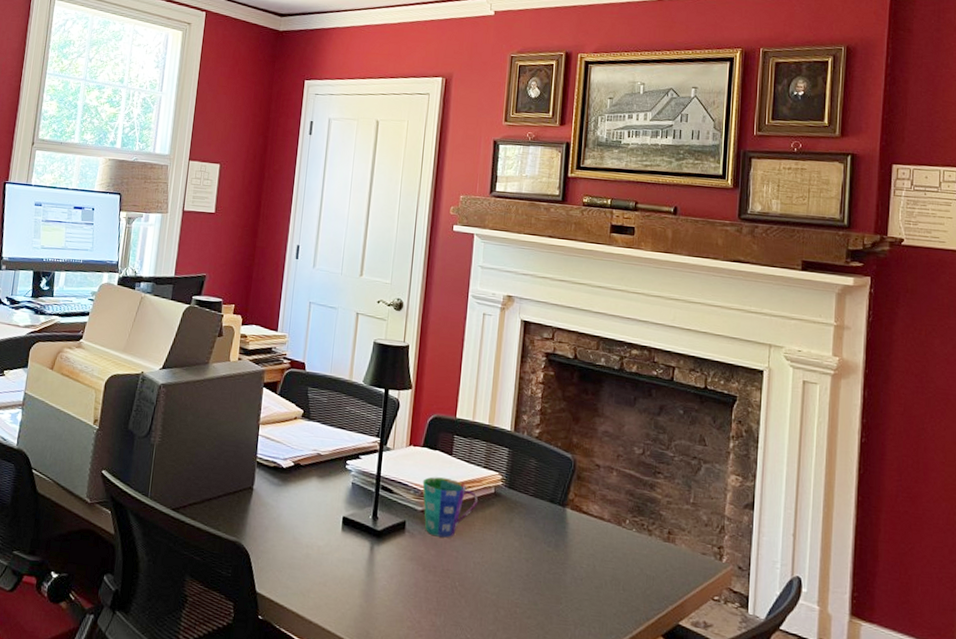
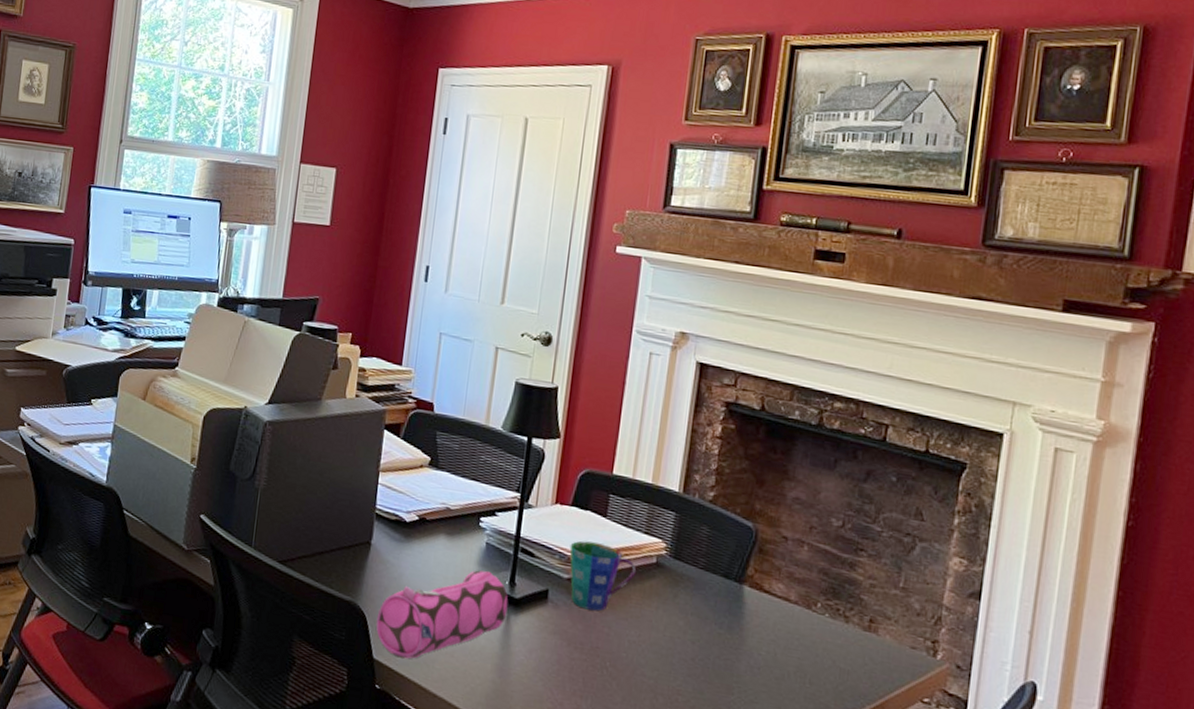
pencil case: none [258,507,372,591] -> present [376,570,509,659]

